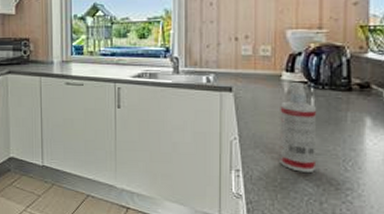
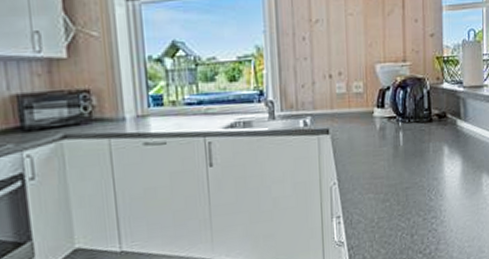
spray bottle: present [279,81,316,172] -> none [373,117,406,208]

